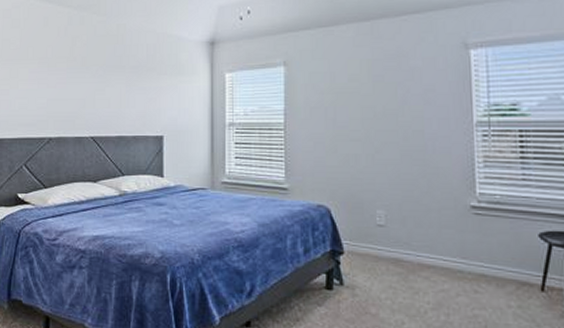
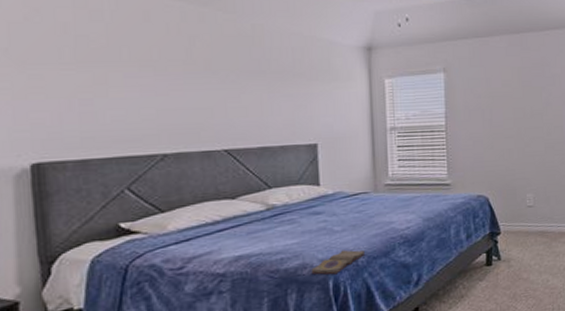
diary: none [152,245,200,269] -> present [311,250,364,275]

